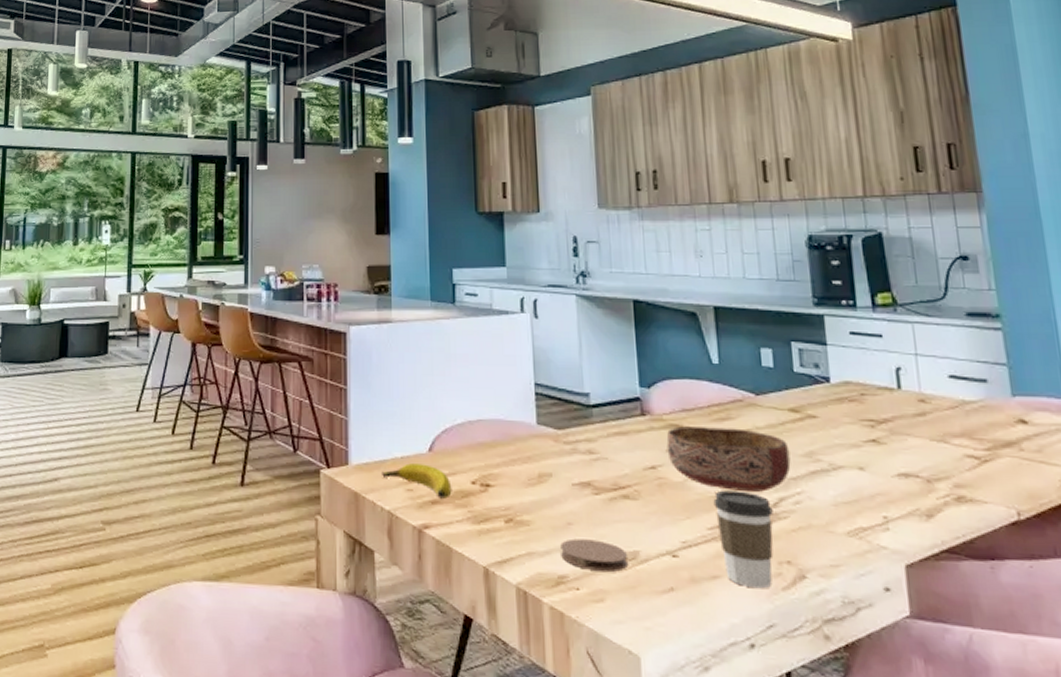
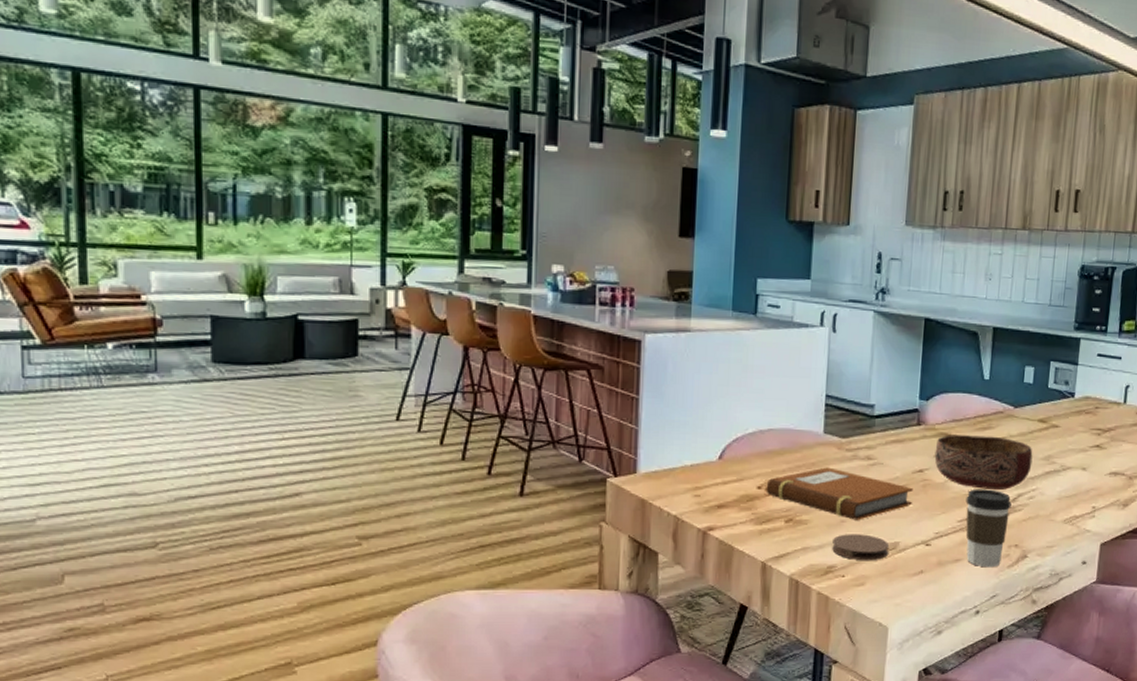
banana: present [380,463,452,499] -> none [669,471,738,503]
notebook: none [480,461,648,523] -> present [766,467,913,520]

